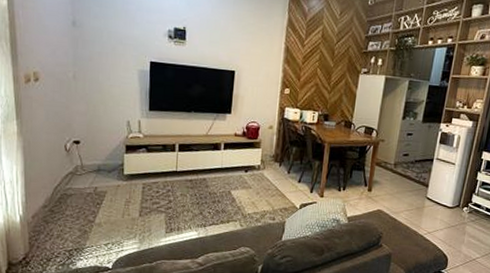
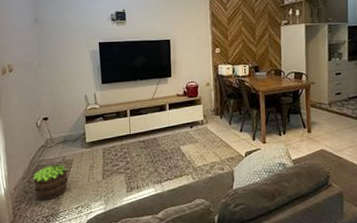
potted plant: none [56,194,99,234] -> present [33,164,68,201]

